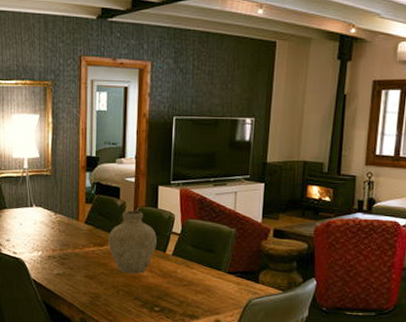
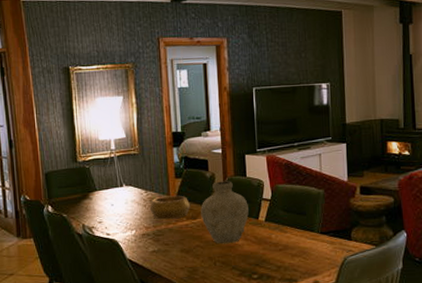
decorative bowl: none [58,220,99,244] -> present [149,195,191,220]

